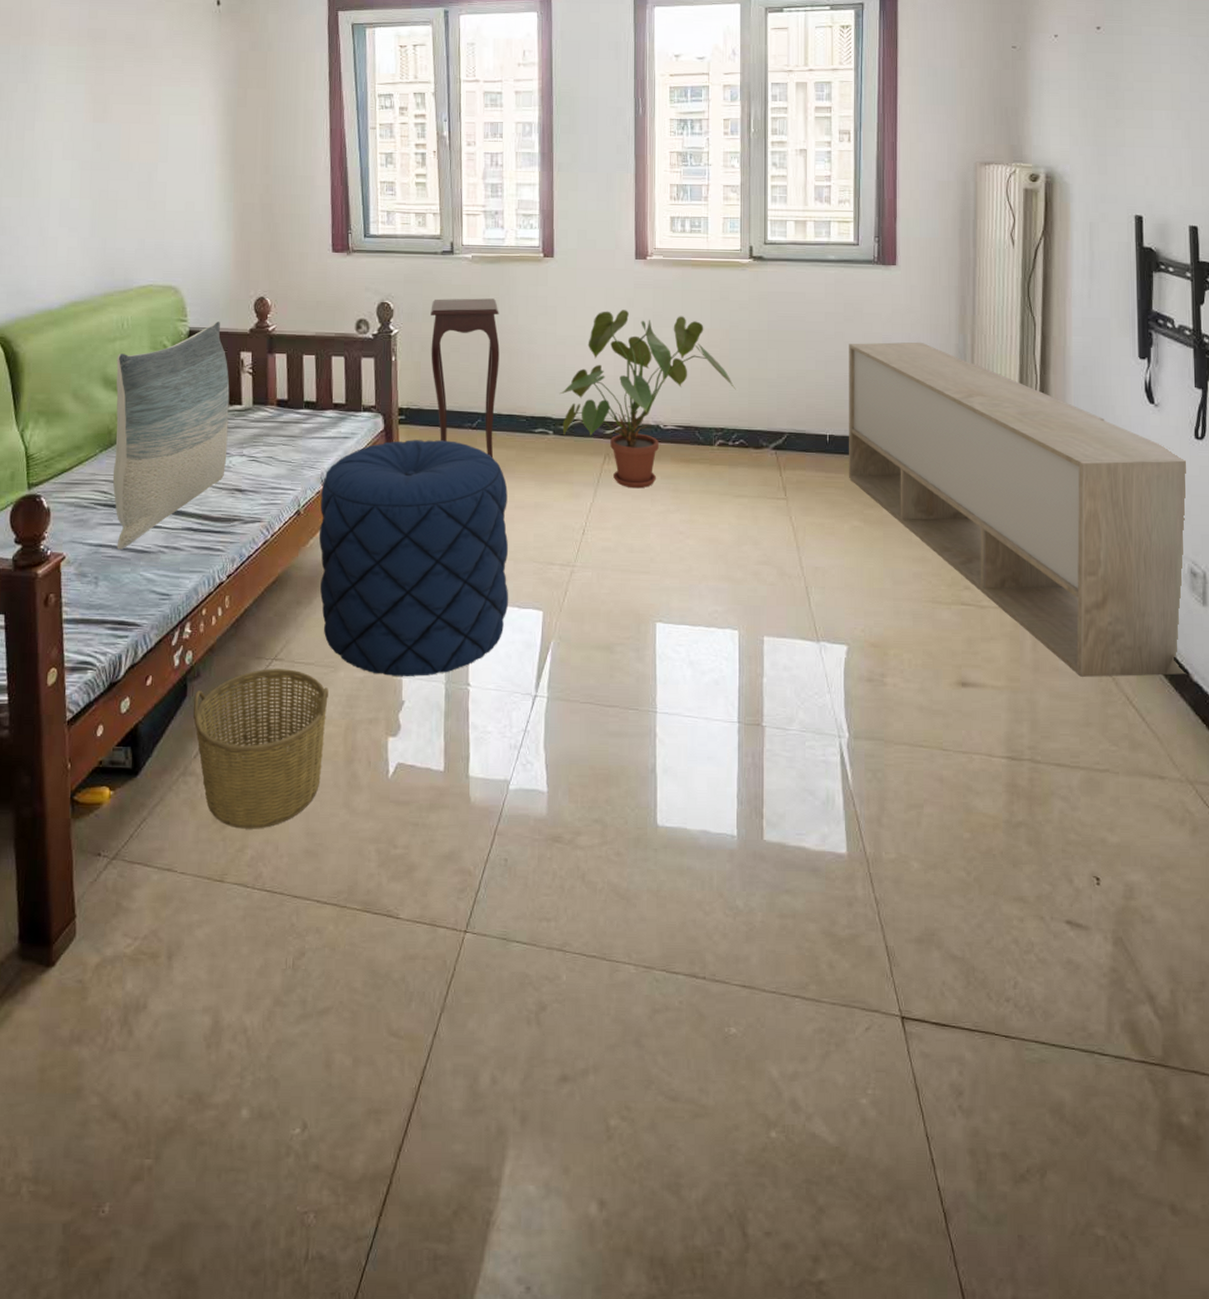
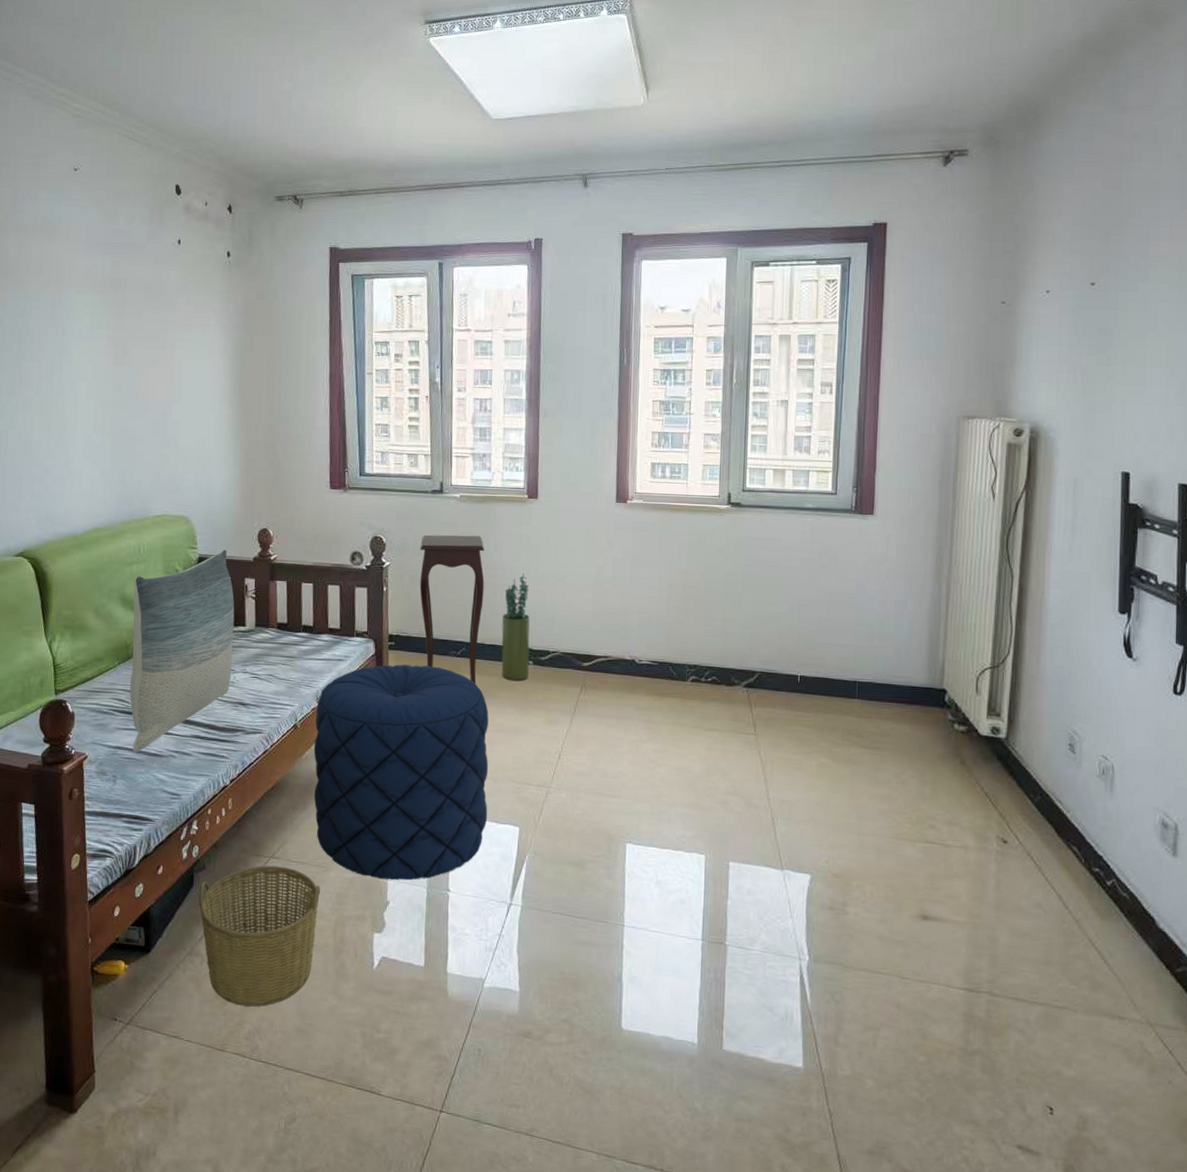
vase: none [519,337,550,453] -> present [501,573,530,681]
house plant: present [559,310,736,489] -> none [540,550,710,719]
tv stand: present [849,342,1187,677] -> none [818,588,1163,922]

